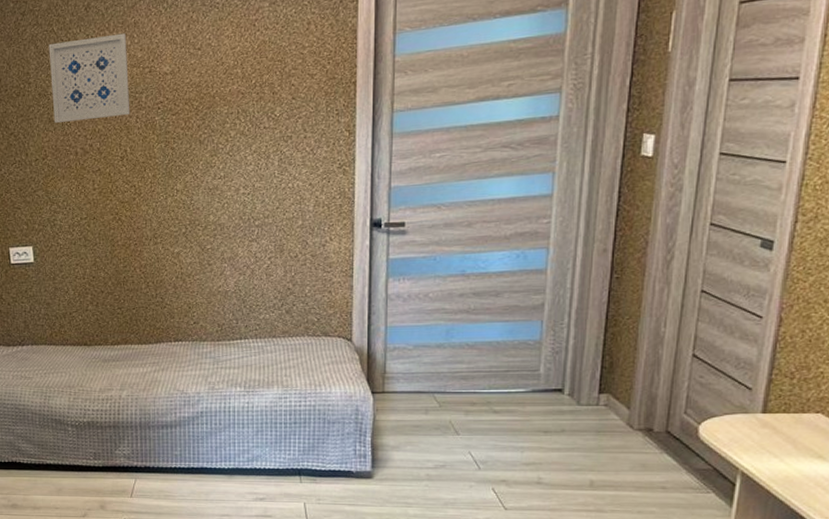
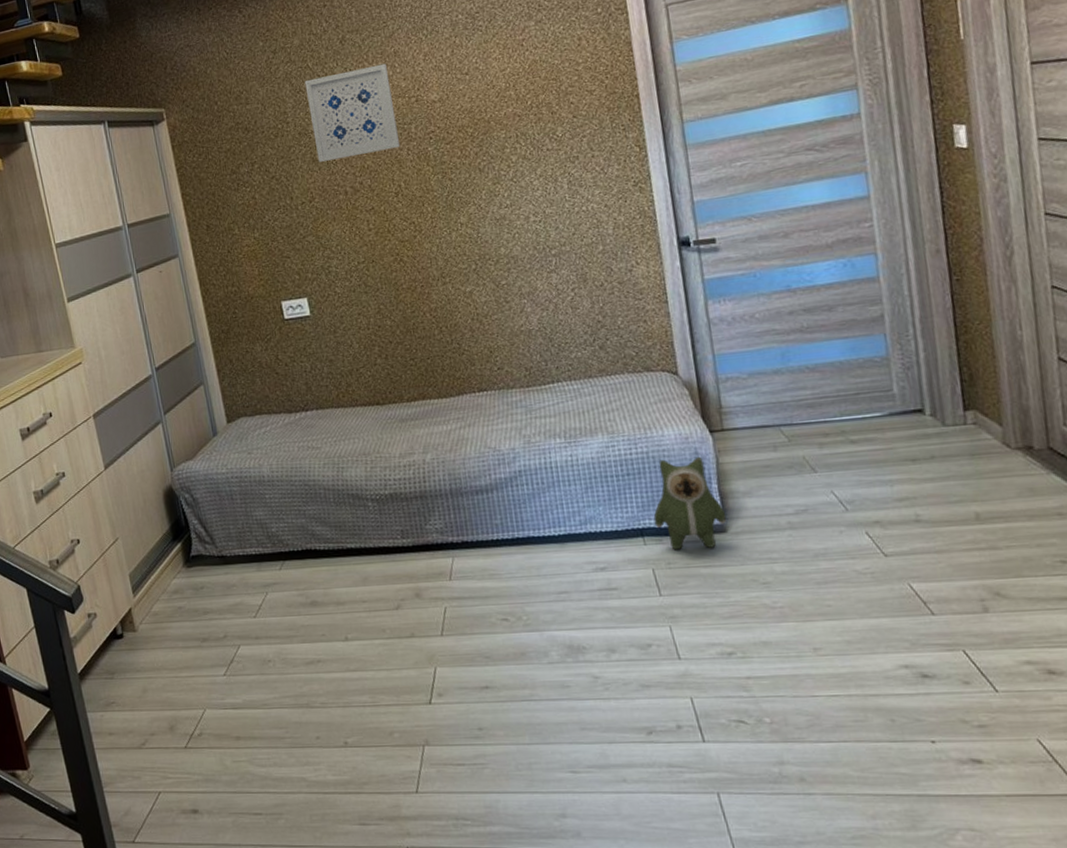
plush toy: none [311,413,375,490] -> present [653,456,727,550]

